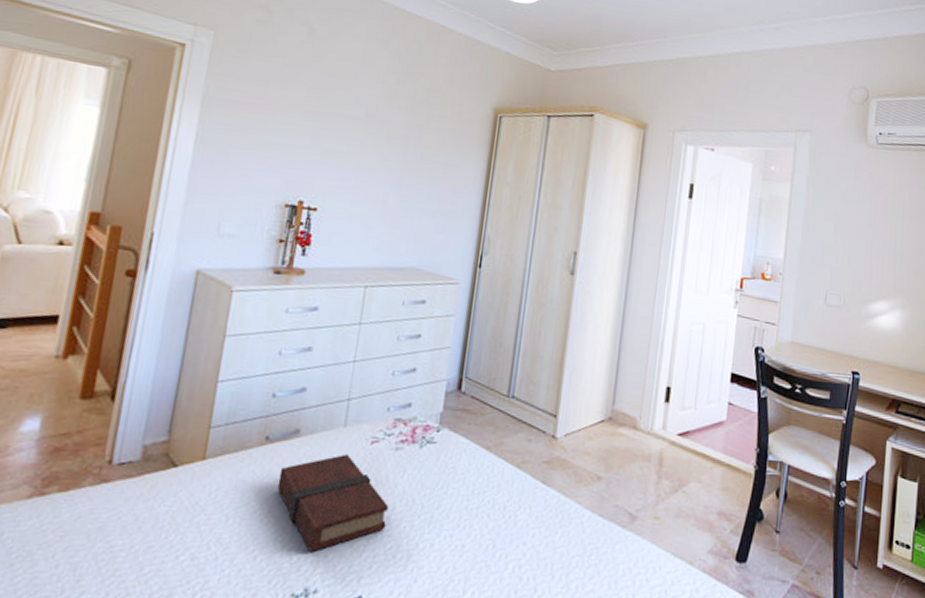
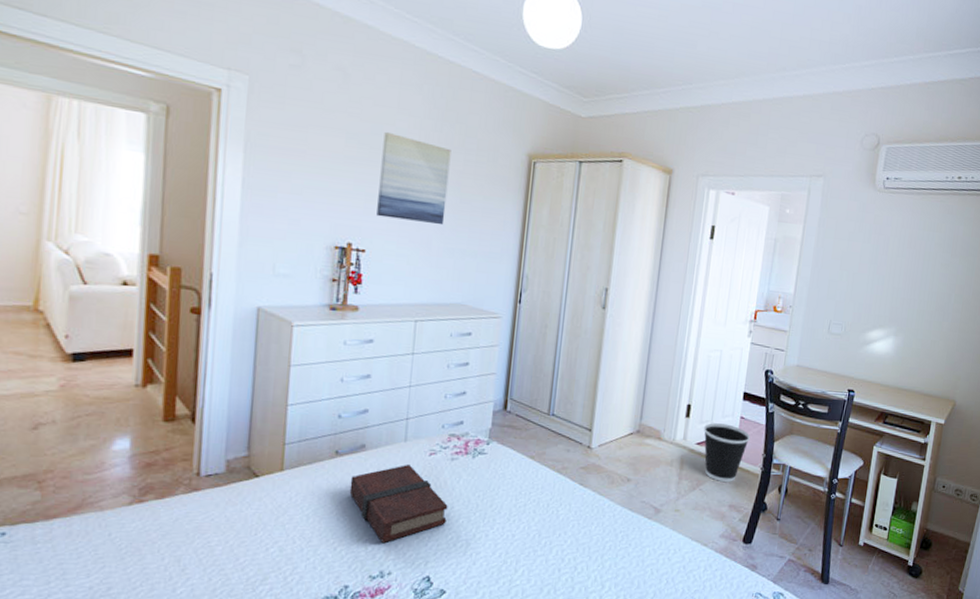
wall art: none [332,86,414,183] -> present [376,132,451,226]
wastebasket: none [686,409,741,484] -> present [704,423,751,483]

